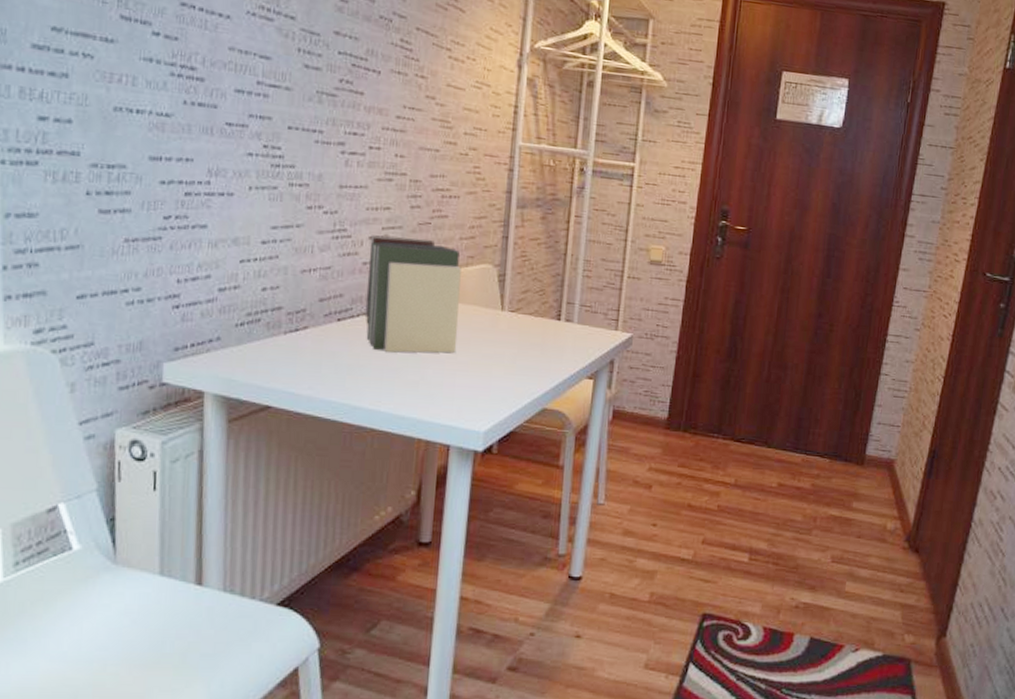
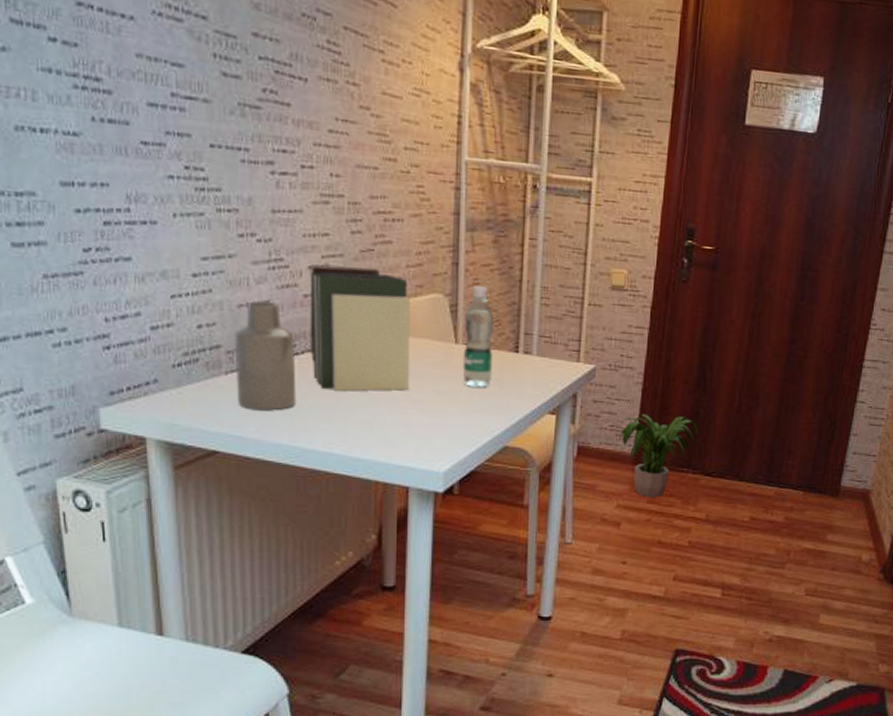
vase: none [293,267,352,369] -> present [234,301,297,410]
bottle: none [506,257,539,352] -> present [462,285,493,388]
potted plant: none [653,380,730,461] -> present [619,413,699,497]

